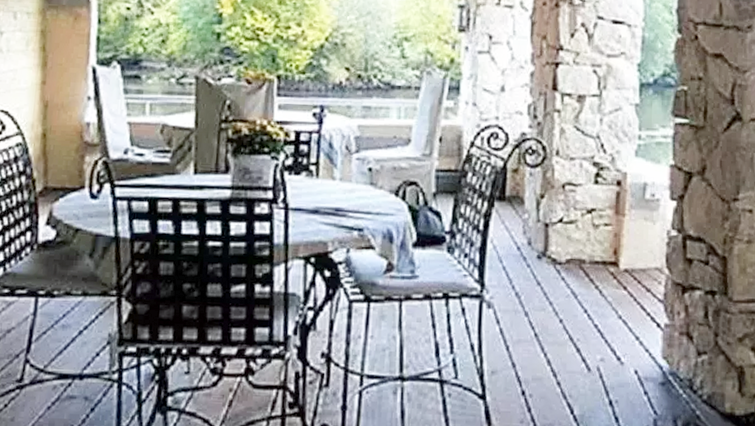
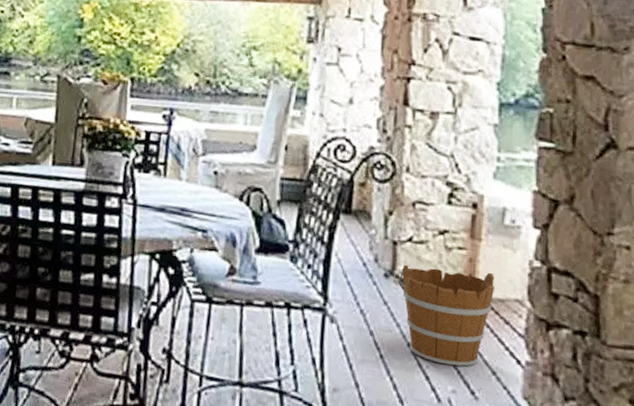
bucket: none [551,245,638,336] -> present [399,264,495,367]

